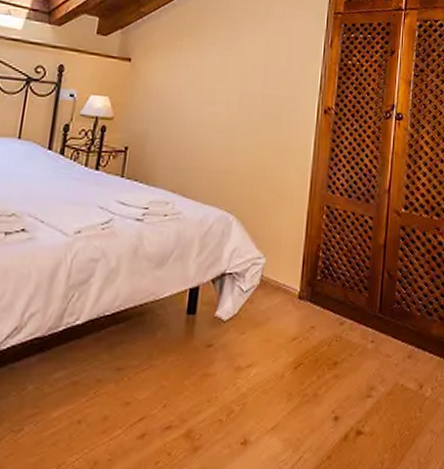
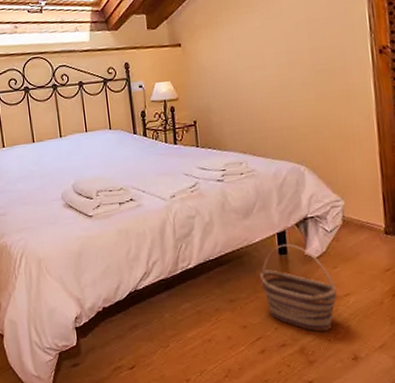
basket: none [159,302,240,410] -> present [260,243,337,331]

